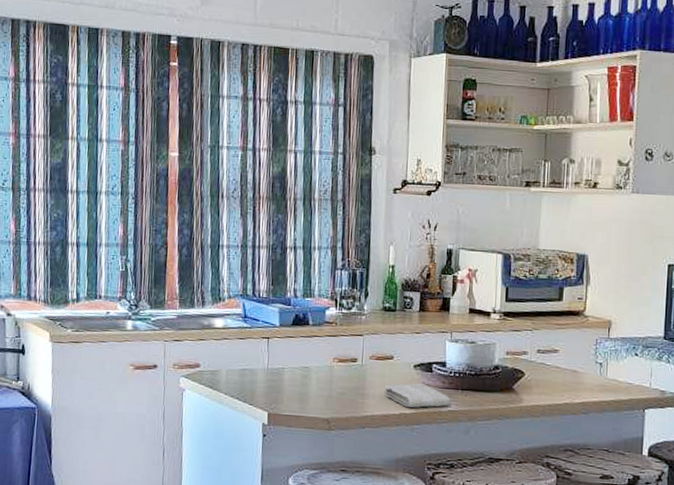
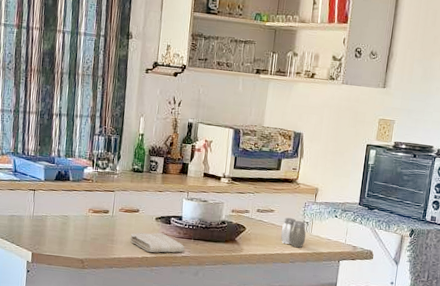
salt and pepper shaker: none [568,358,601,396] -> present [280,217,306,248]

